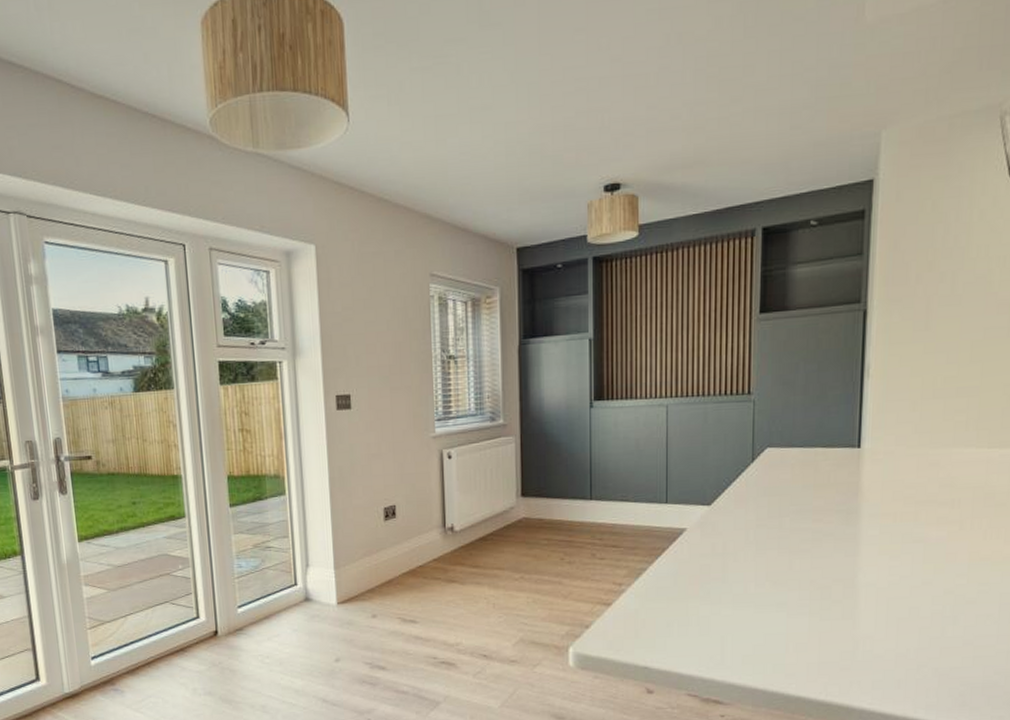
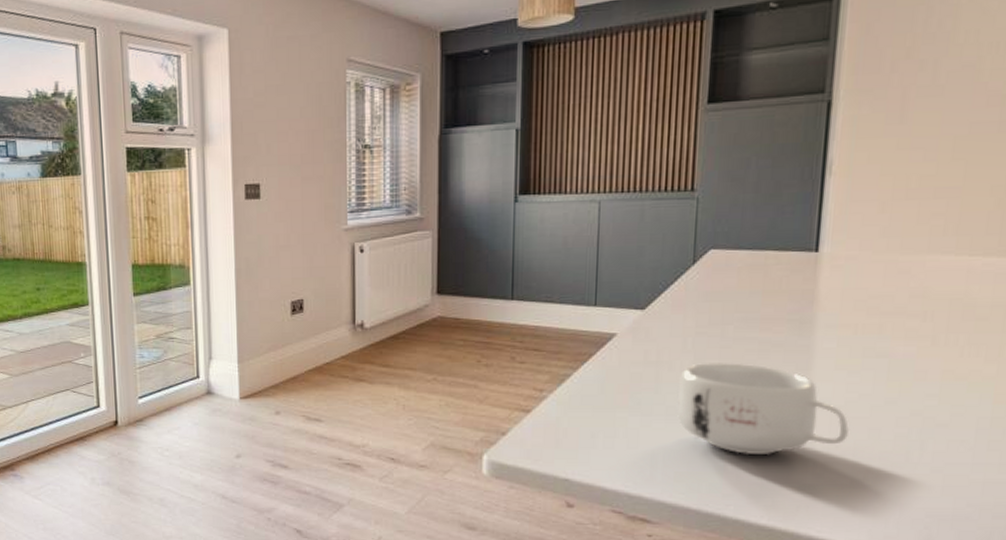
mug: none [742,552,893,636] -> present [676,363,850,456]

